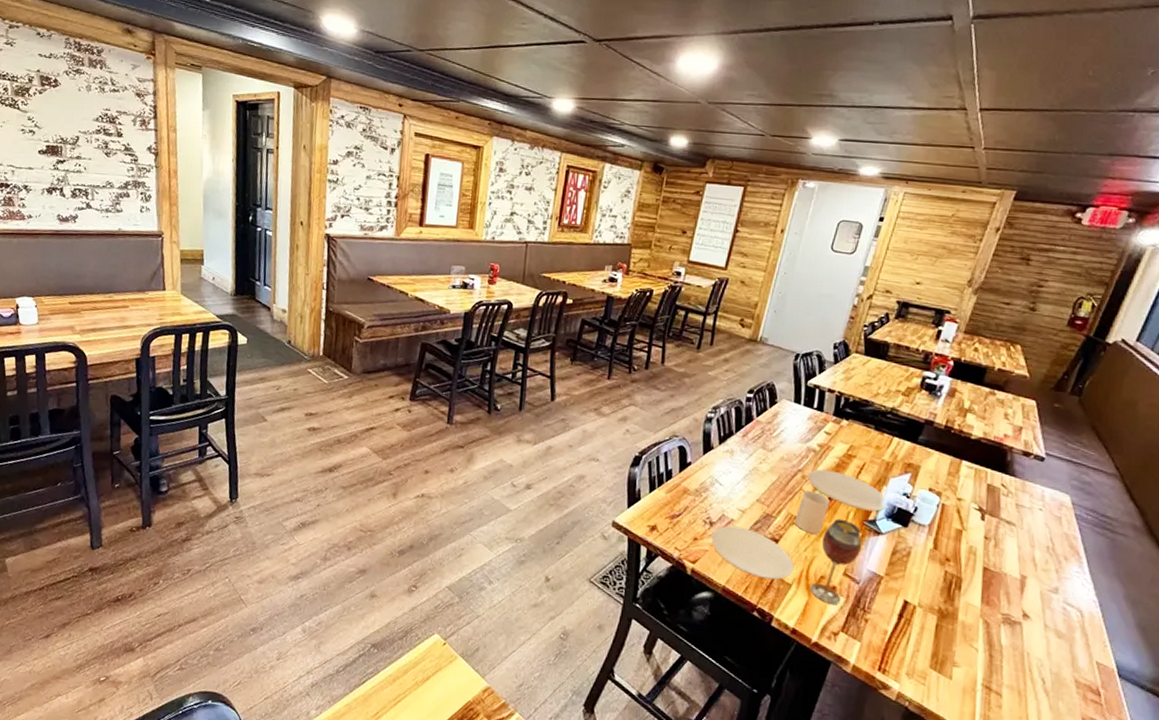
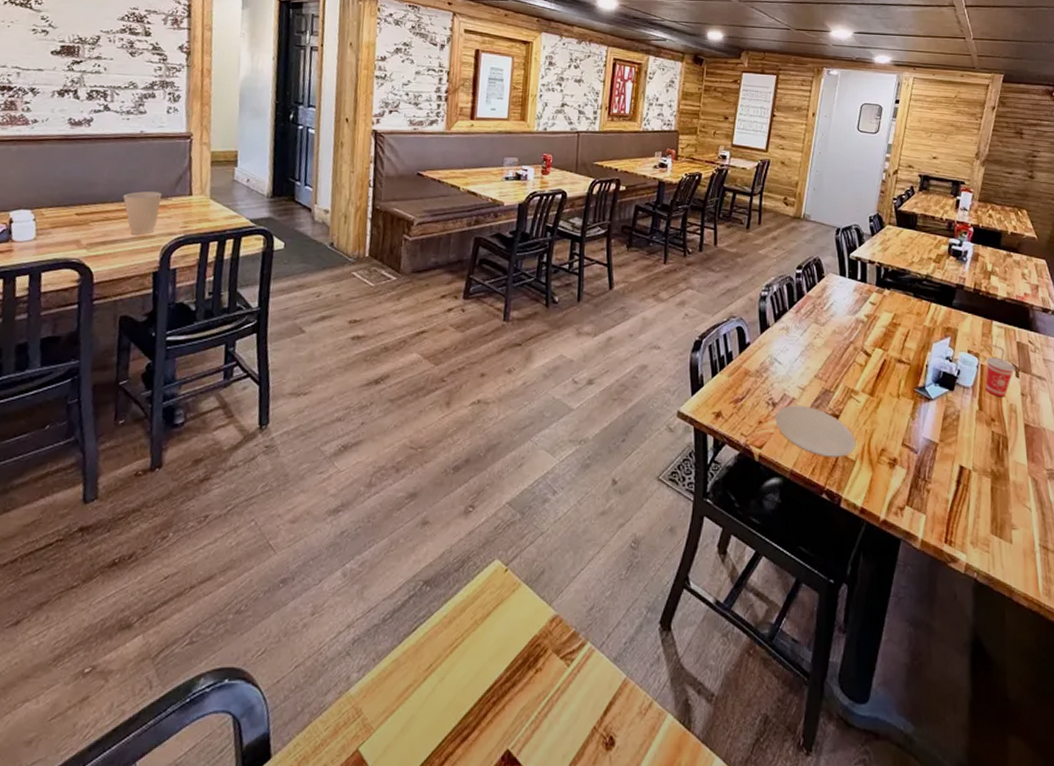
cup: none [107,284,140,325] -> present [123,191,162,235]
cup: present [795,490,830,534] -> none [852,361,882,406]
plate: present [807,469,889,512] -> none [859,340,935,378]
wineglass: present [810,518,862,604] -> none [872,388,916,477]
beverage cup: none [944,483,982,539] -> present [985,343,1015,398]

